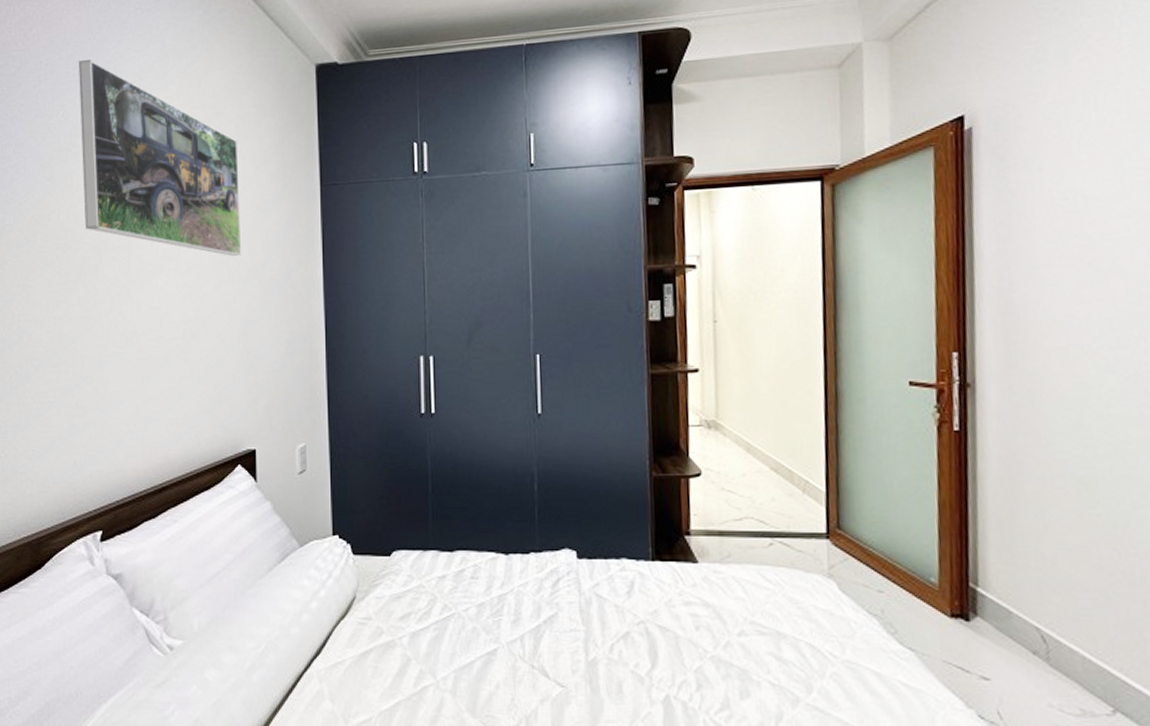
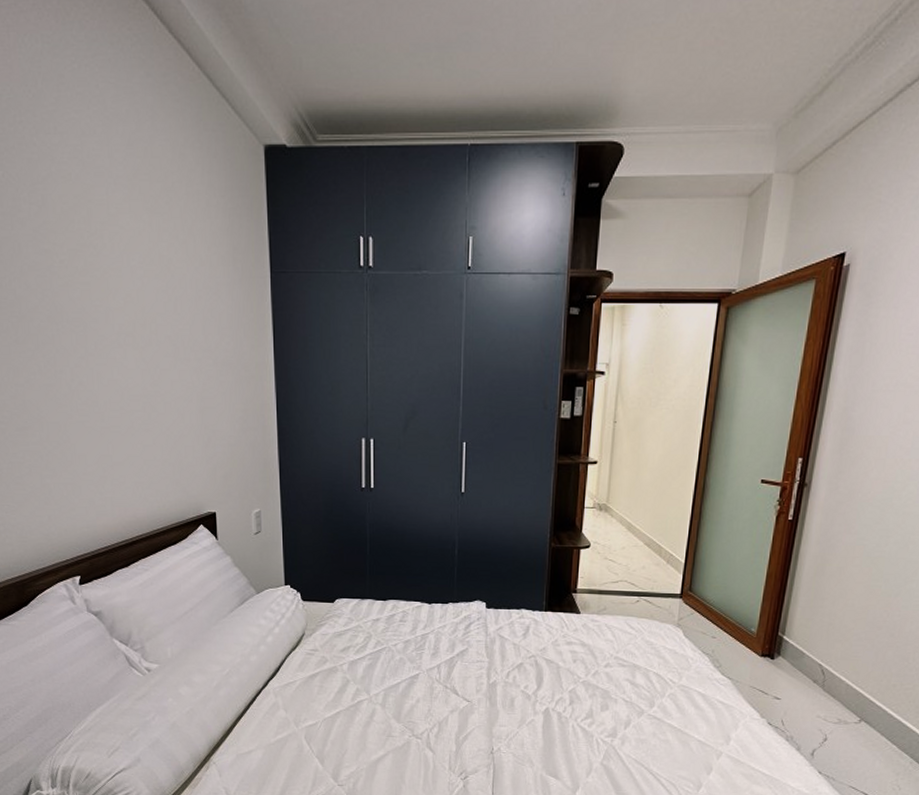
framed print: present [79,60,242,256] -> none [15,116,196,335]

